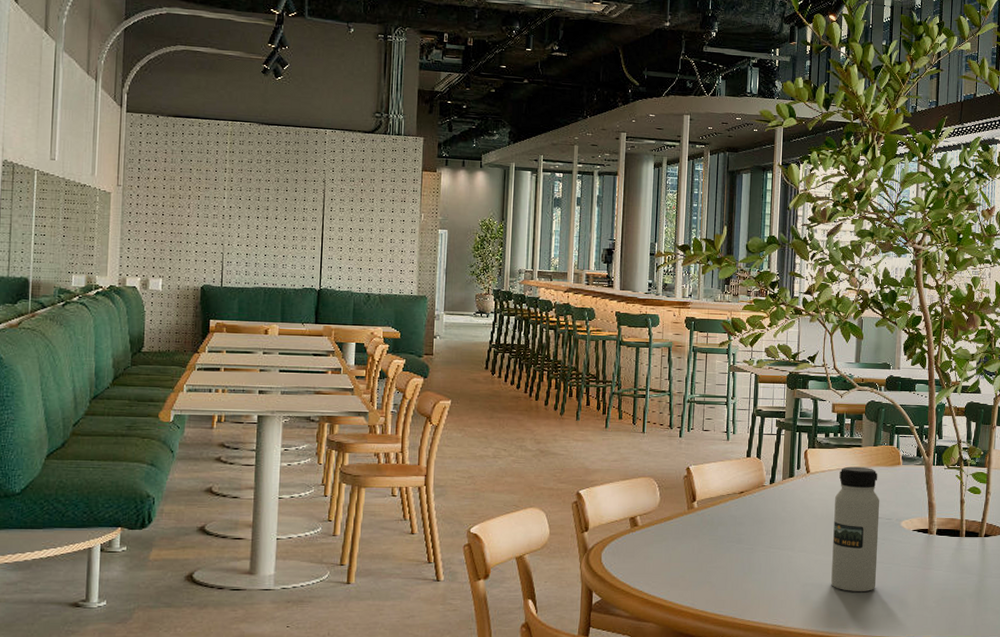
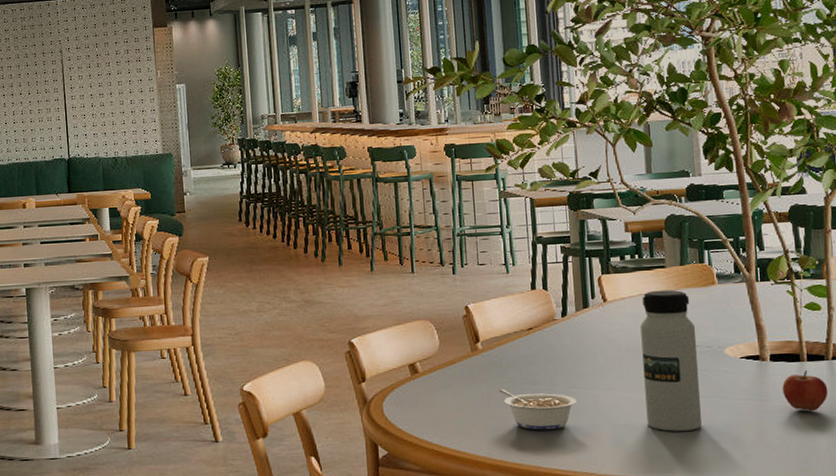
legume: none [707,546,774,585] -> present [498,389,577,430]
apple: none [943,545,978,580] -> present [782,370,828,412]

